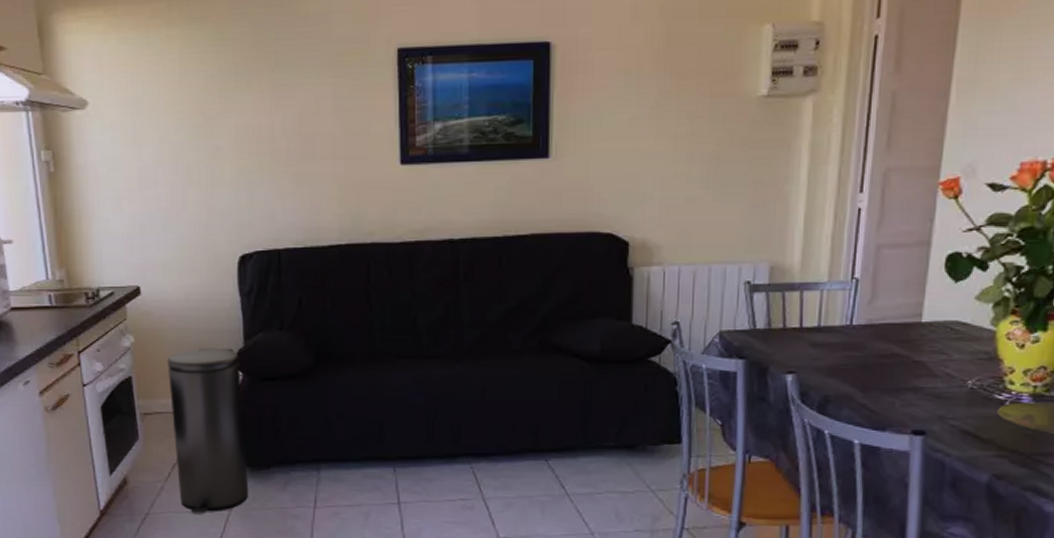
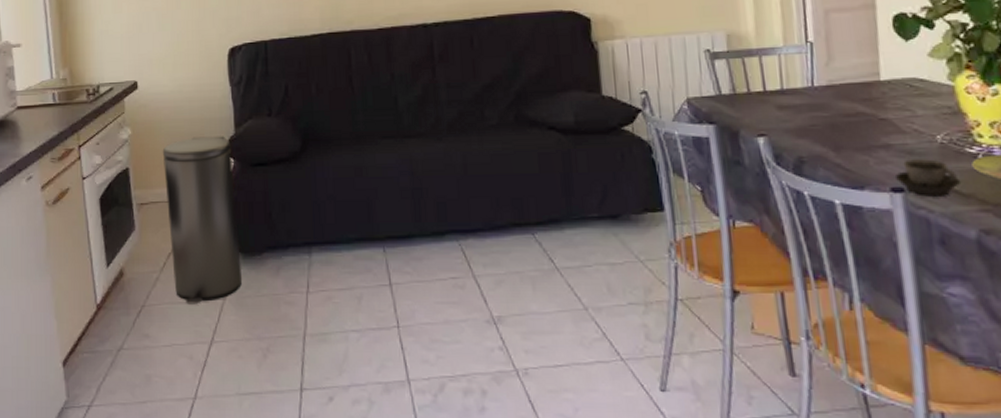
cup: none [917,403,984,441] -> present [894,159,962,197]

